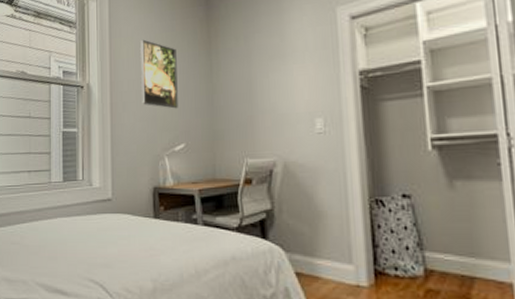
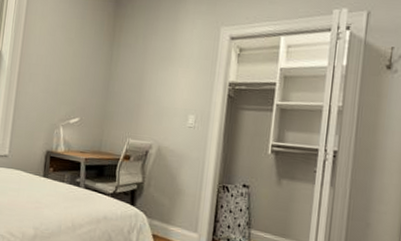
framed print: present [140,39,178,109] -> none [47,21,84,87]

